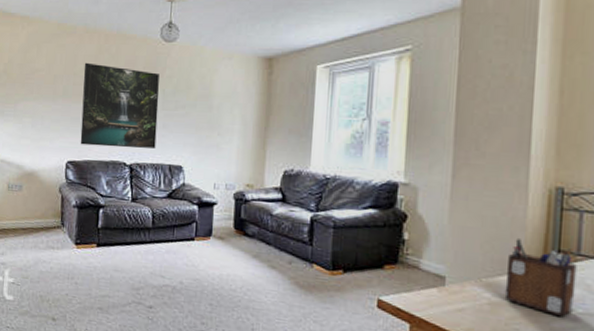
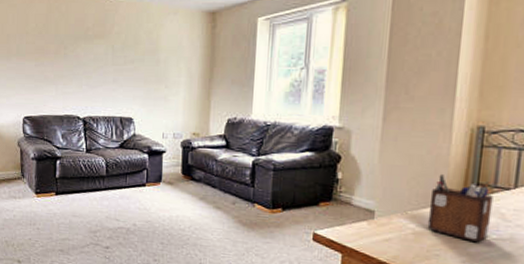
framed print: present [80,62,160,149] -> none [35,21,109,103]

